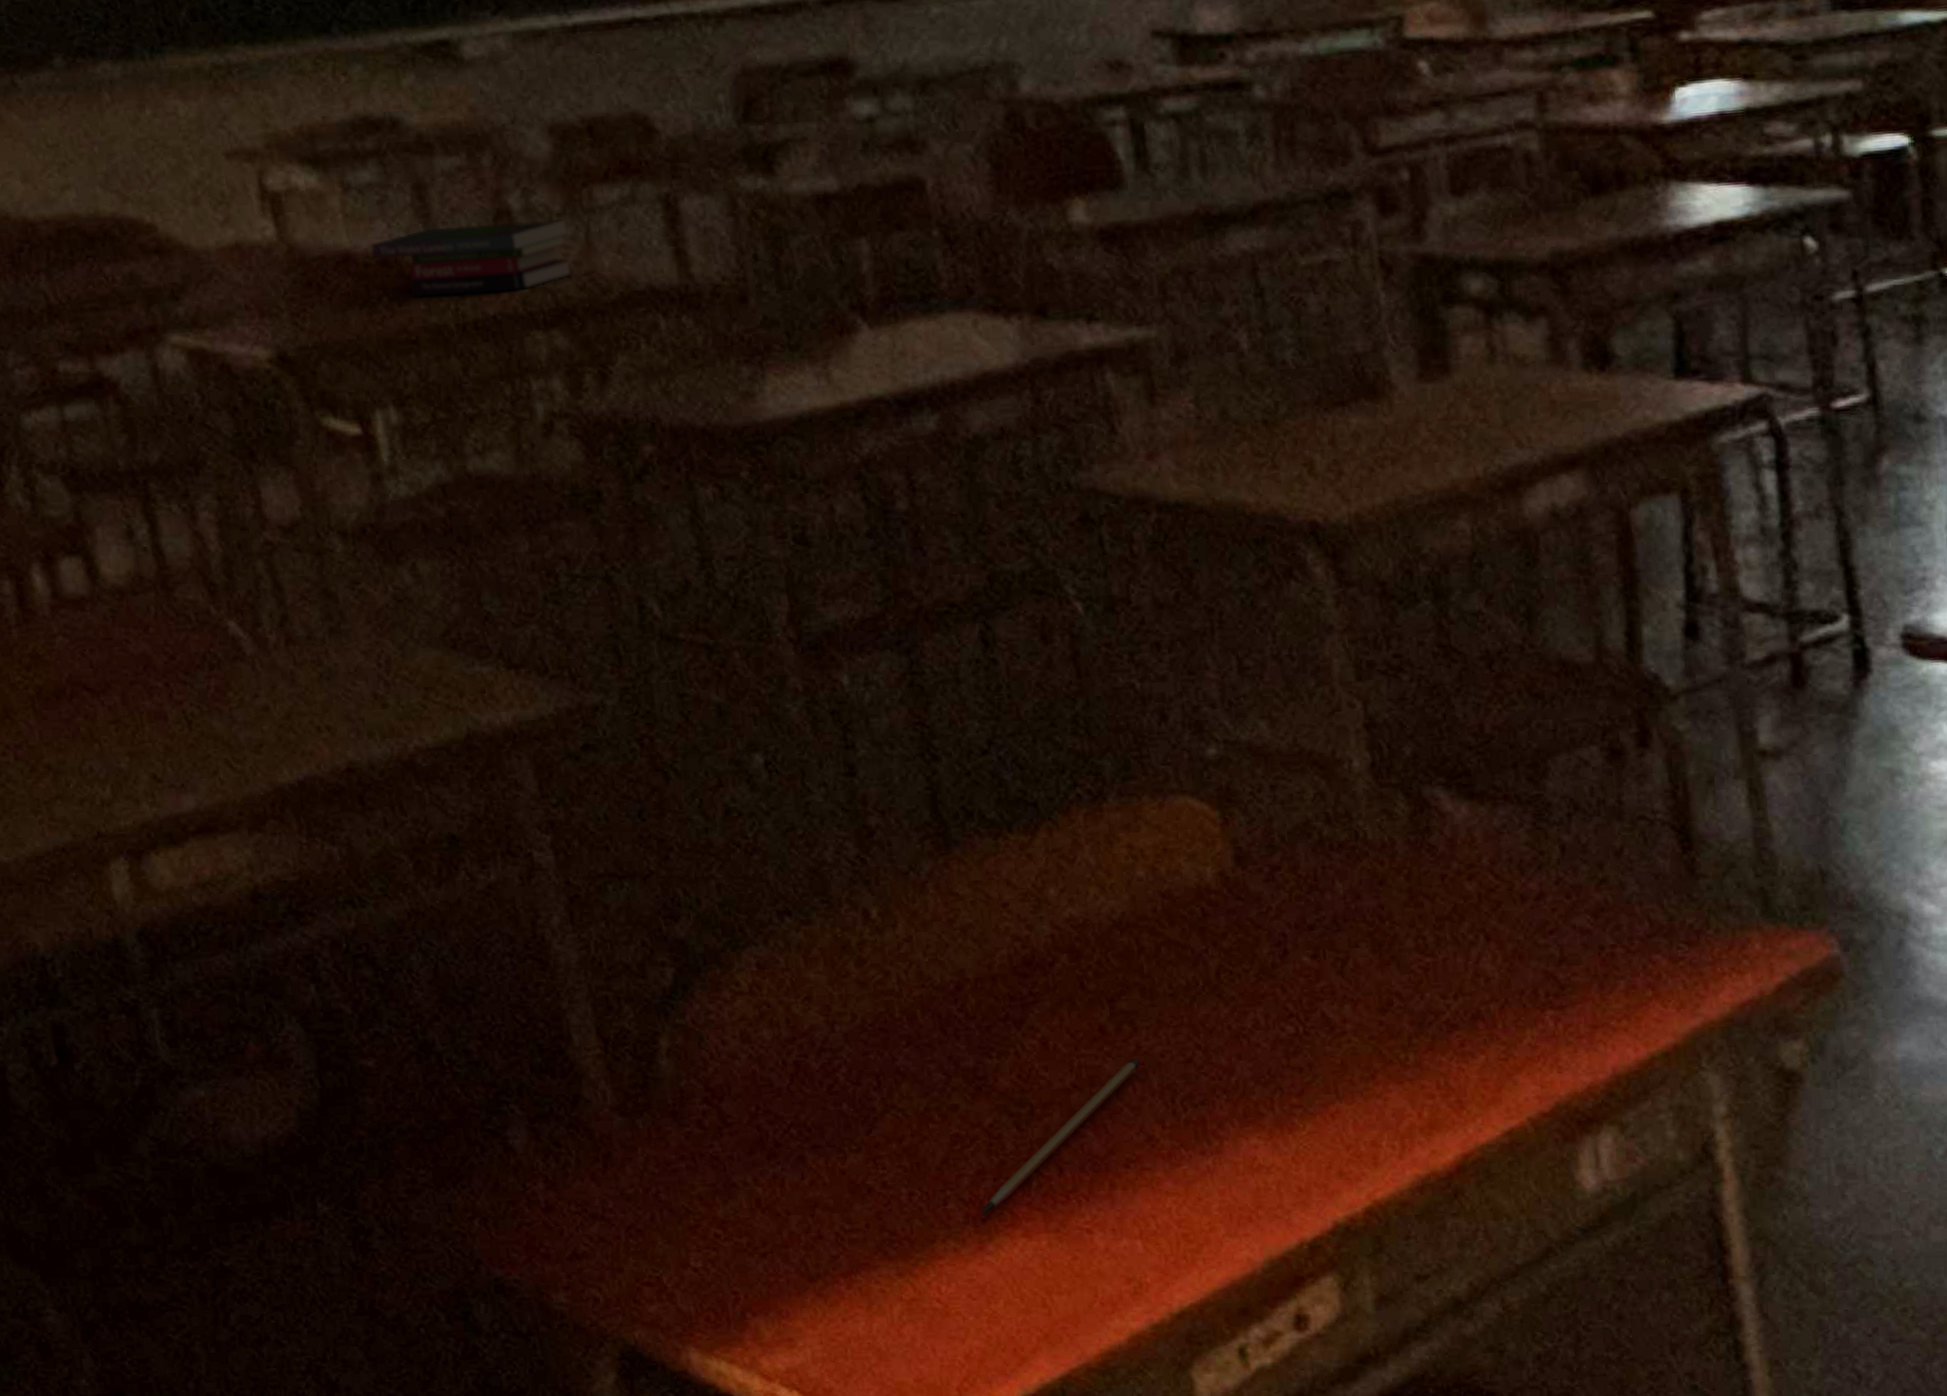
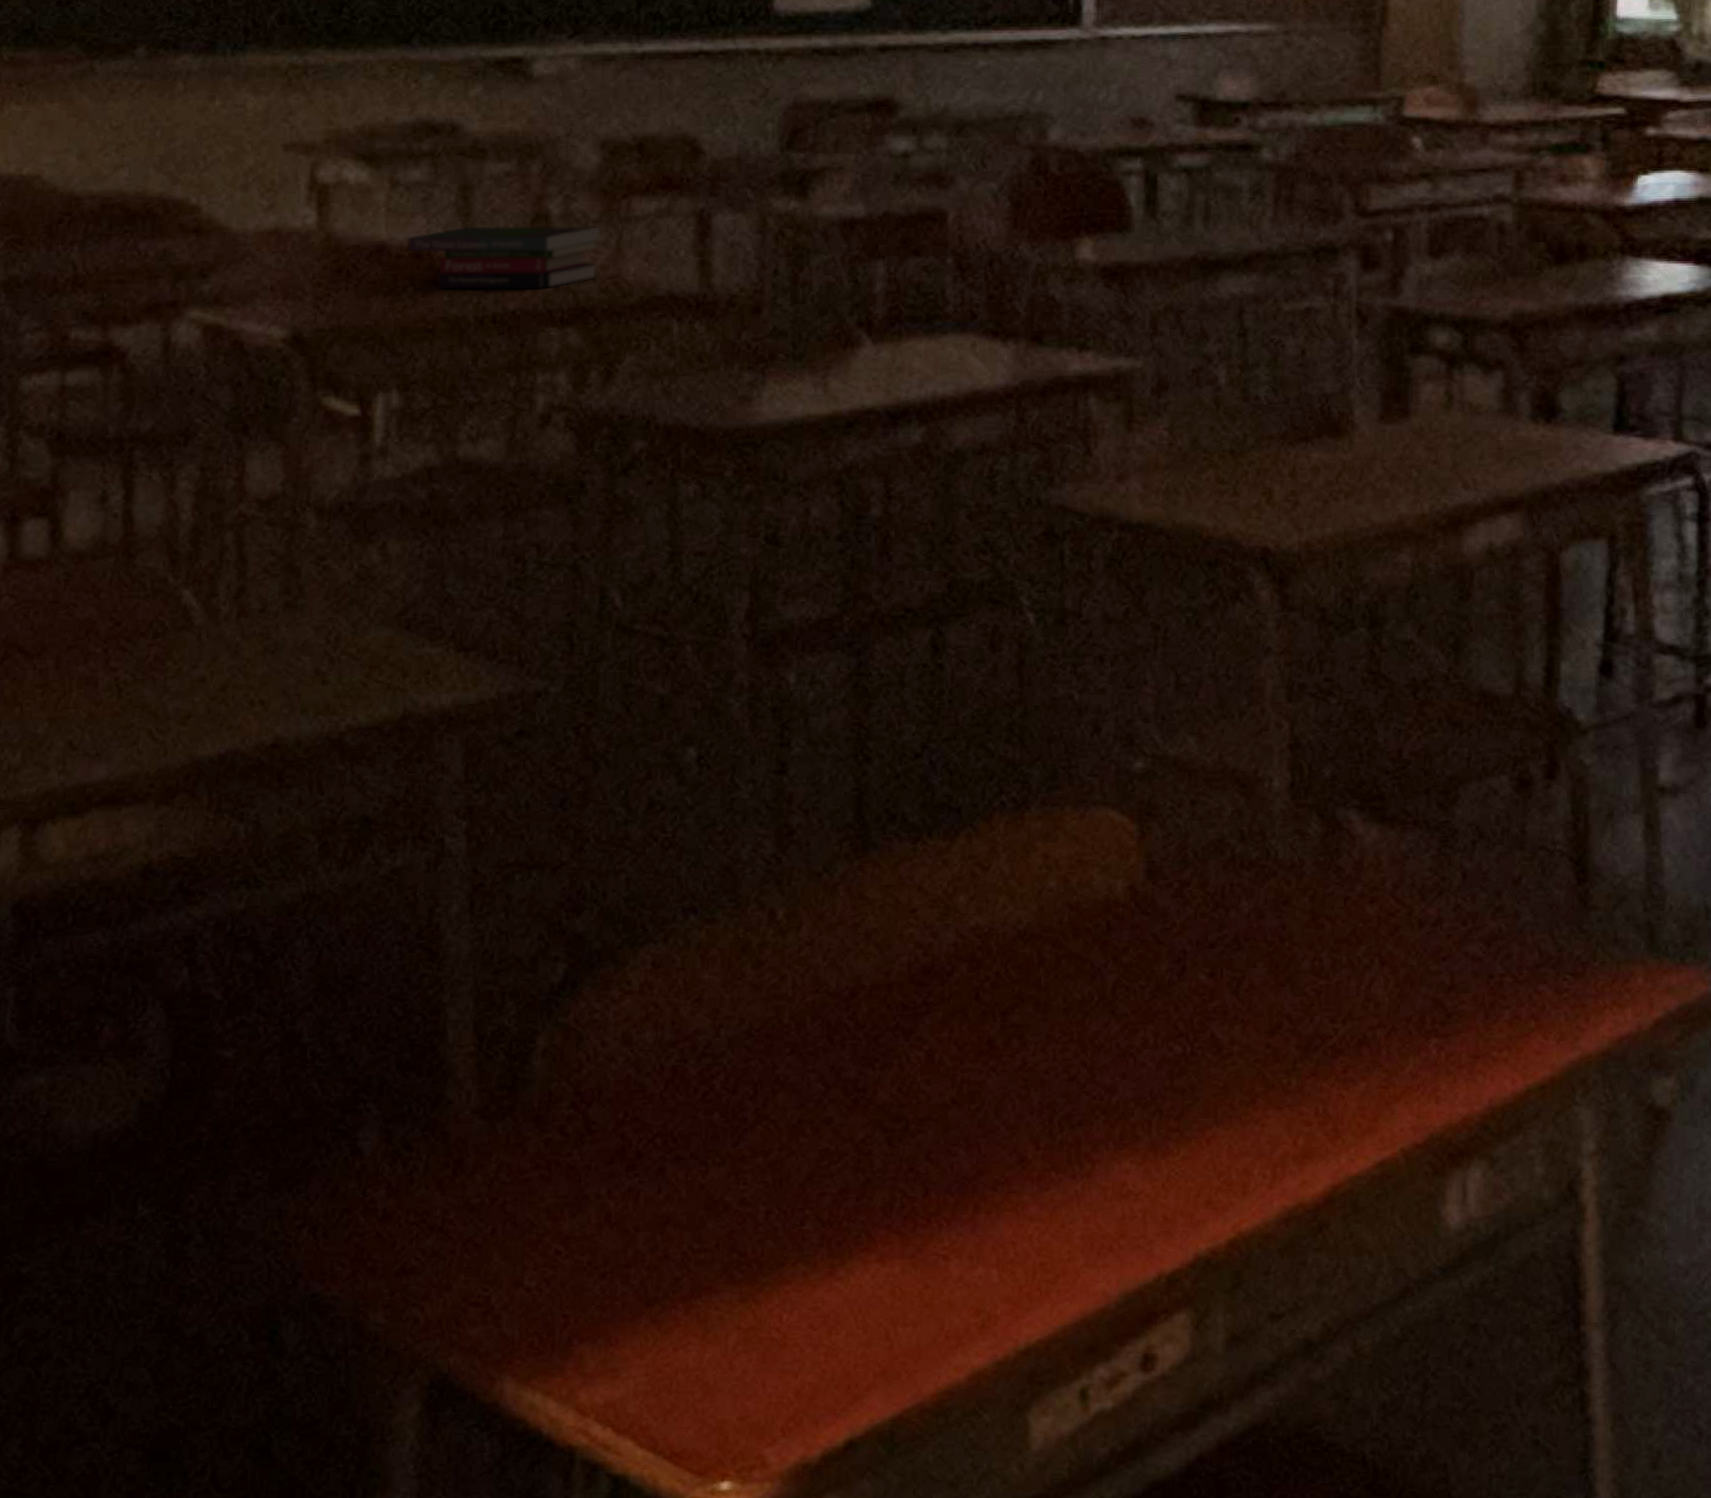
pencil: present [980,1059,1140,1216] -> none [837,1075,1023,1238]

